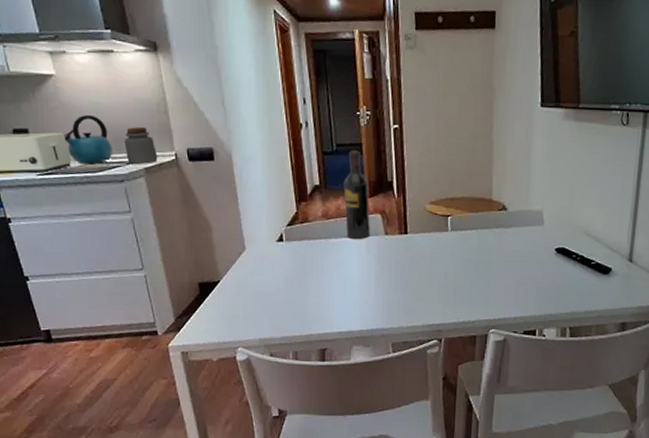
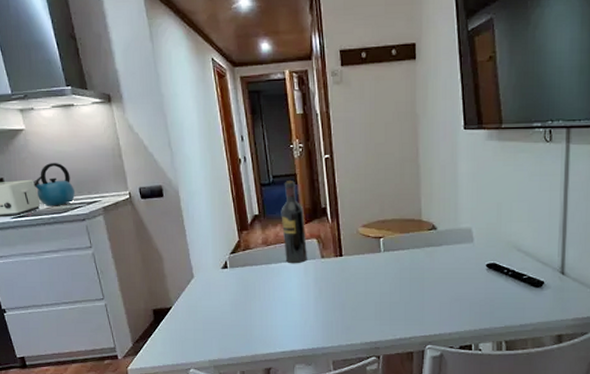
jar: present [124,127,158,165] -> none [84,171,114,205]

